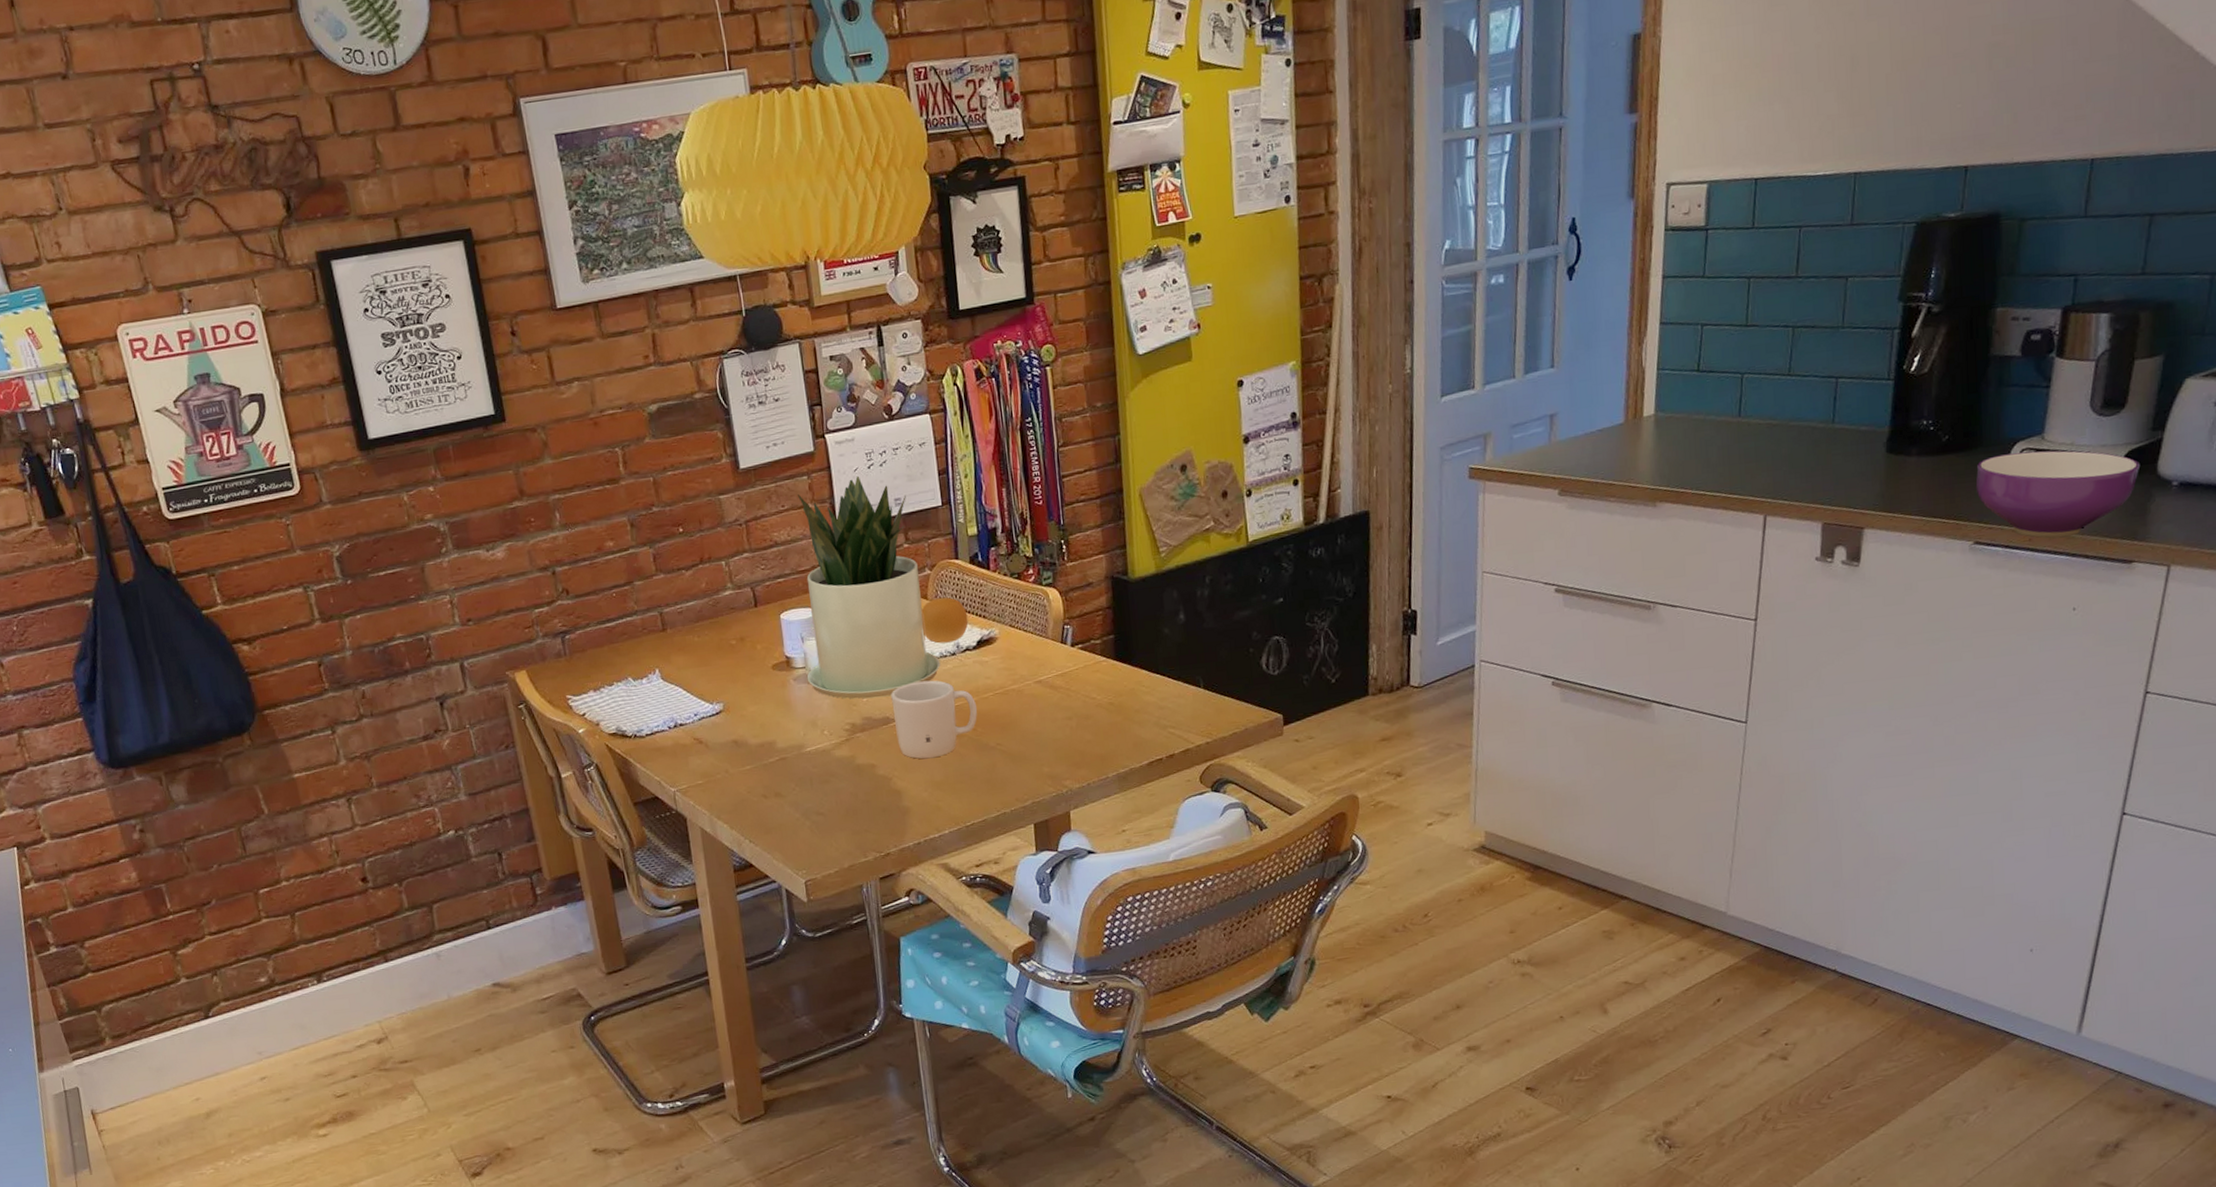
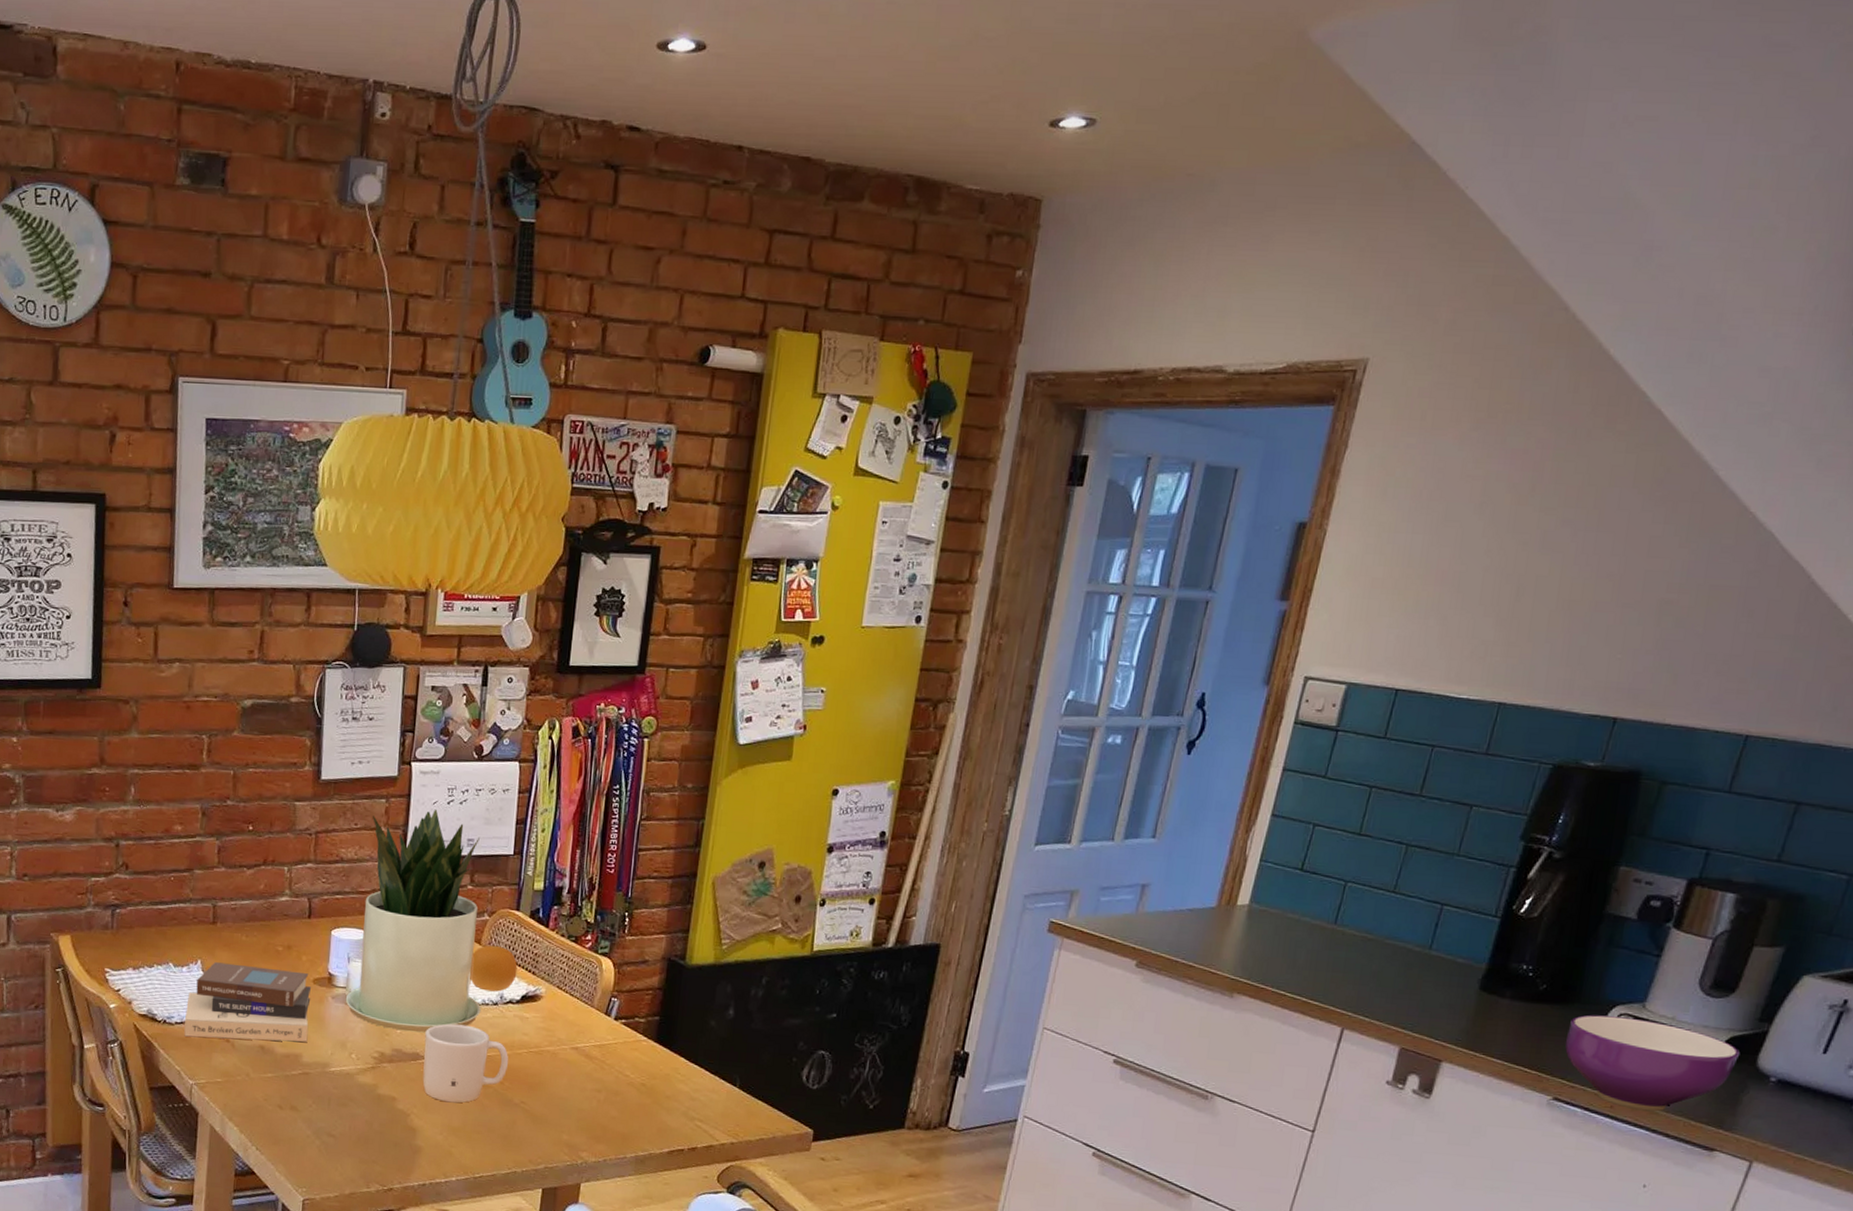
books: none [653,660,779,747] -> present [184,962,312,1042]

